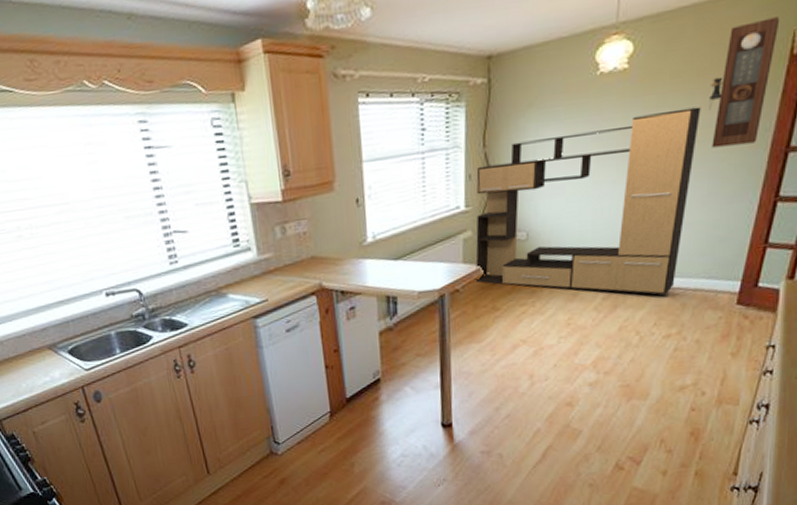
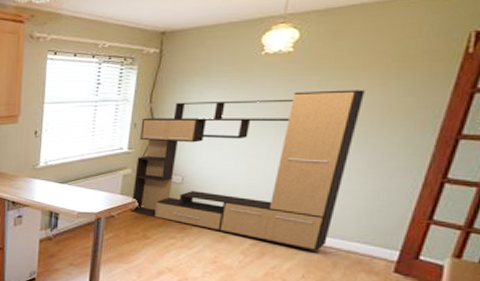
pendulum clock: present [709,17,780,148] -> none [374,19,455,127]

